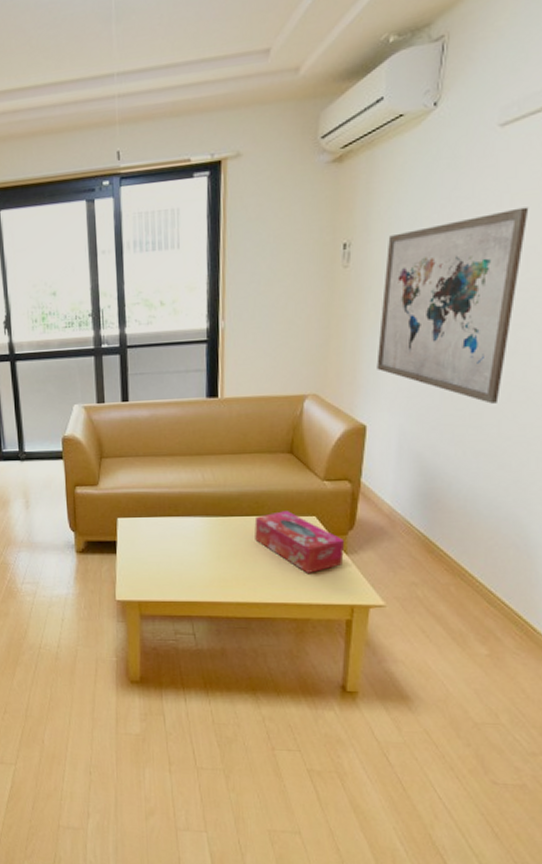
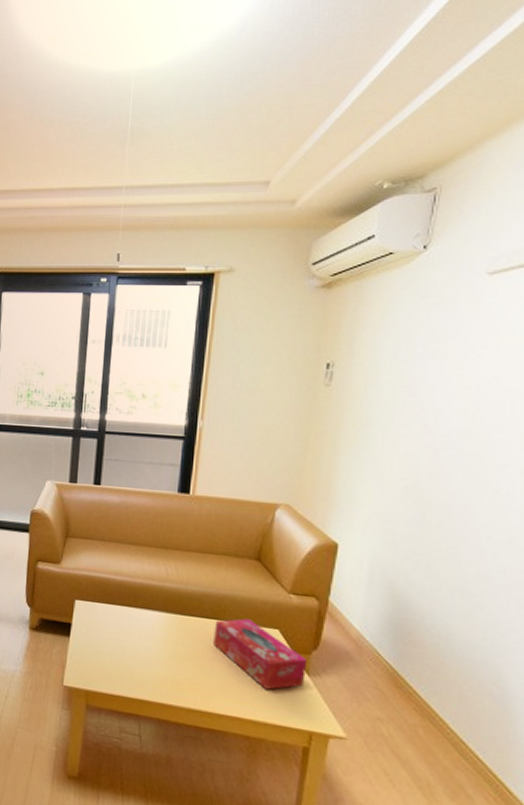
wall art: present [376,207,529,404] -> none [352,352,516,541]

